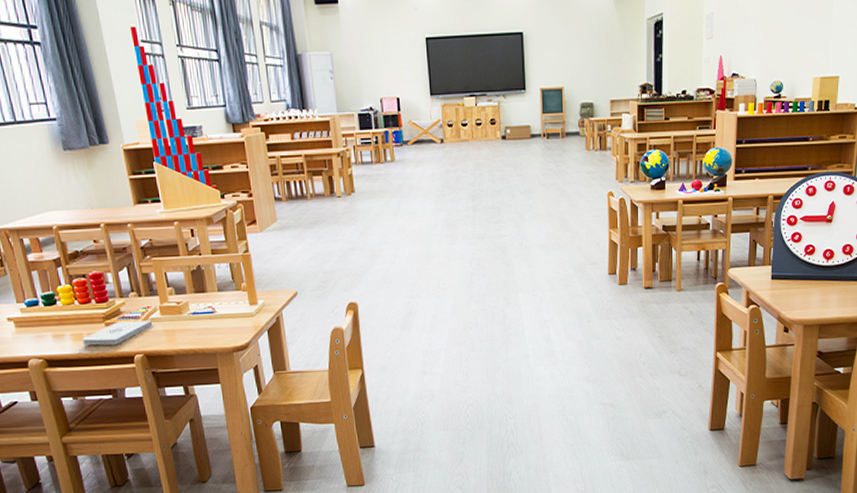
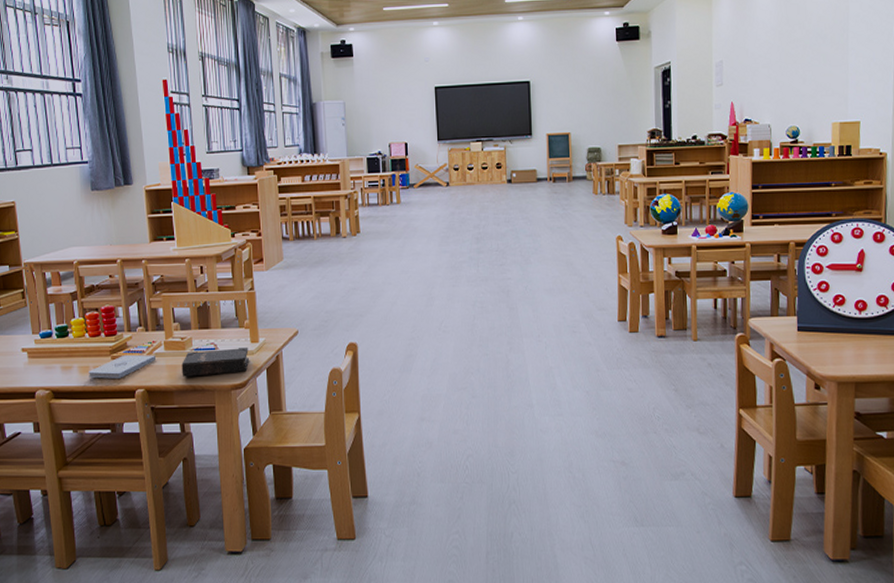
hardback book: none [179,309,249,341] -> present [181,346,249,377]

